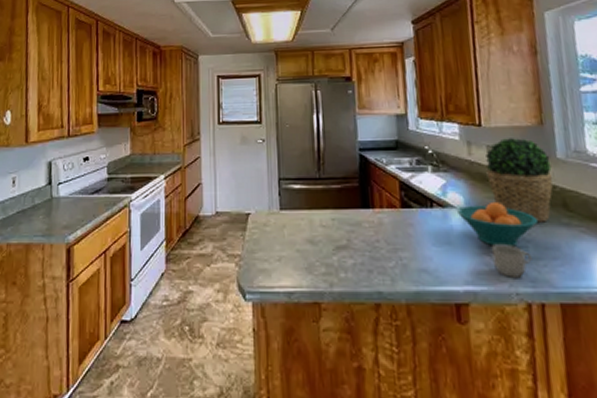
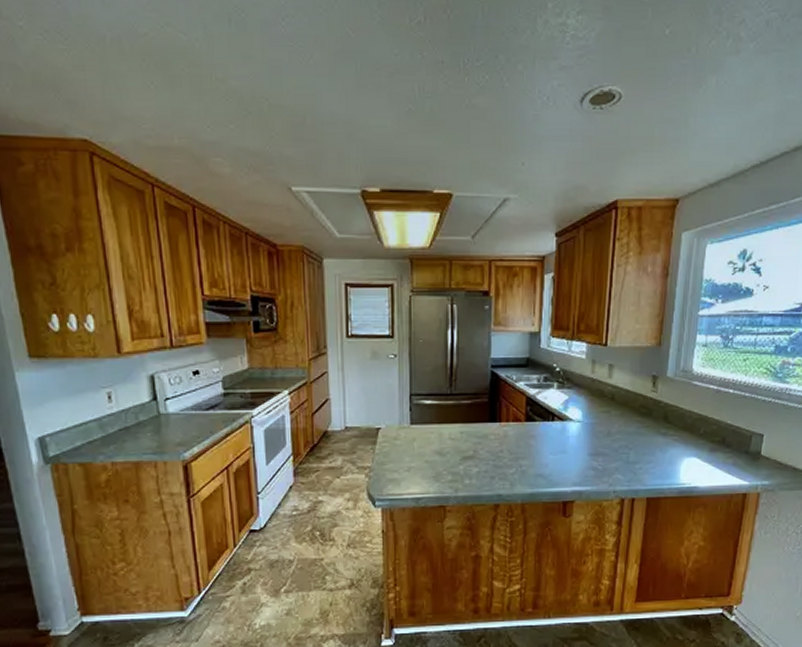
fruit bowl: present [458,201,539,246] -> none [575,415,642,454]
potted plant: present [486,138,553,223] -> none [605,358,661,433]
mug: present [491,245,532,278] -> none [598,452,631,479]

